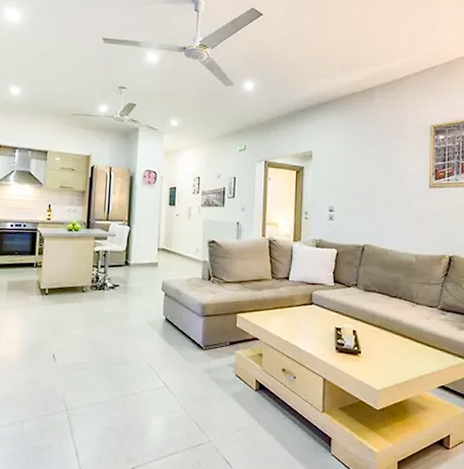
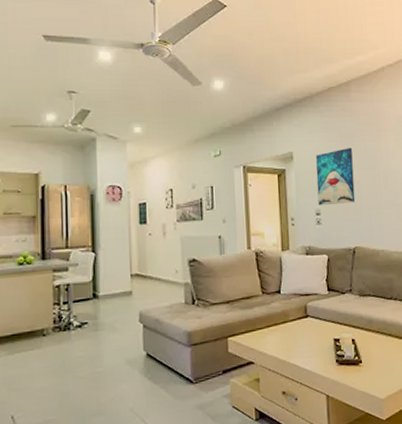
wall art: none [332,150,370,203] -> present [315,147,356,206]

